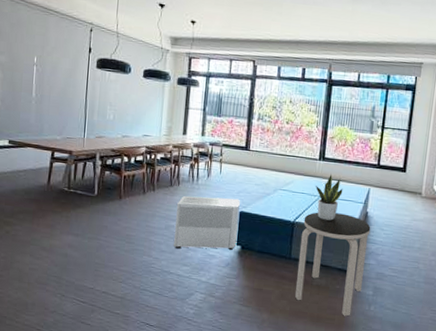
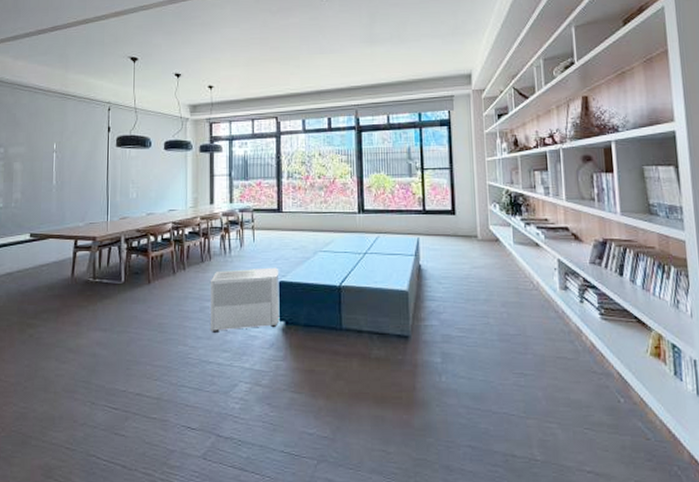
side table: present [295,212,371,317] -> none [350,270,427,392]
potted plant: present [315,173,343,221] -> none [357,226,389,281]

